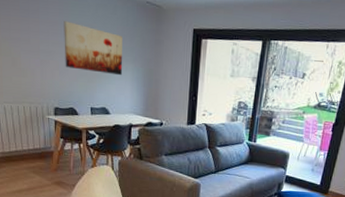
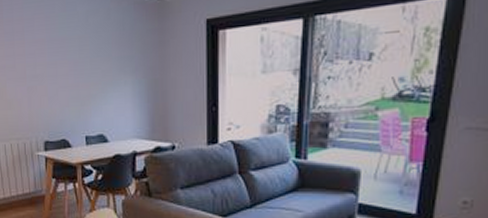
wall art: present [64,21,123,76] -> none [51,37,121,93]

